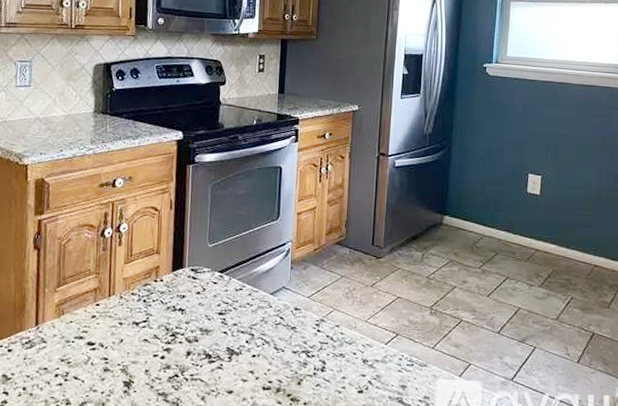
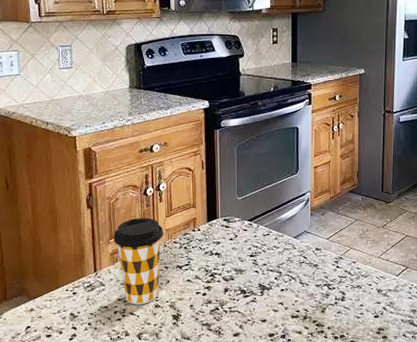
coffee cup: none [60,262,121,367] -> present [113,217,164,305]

